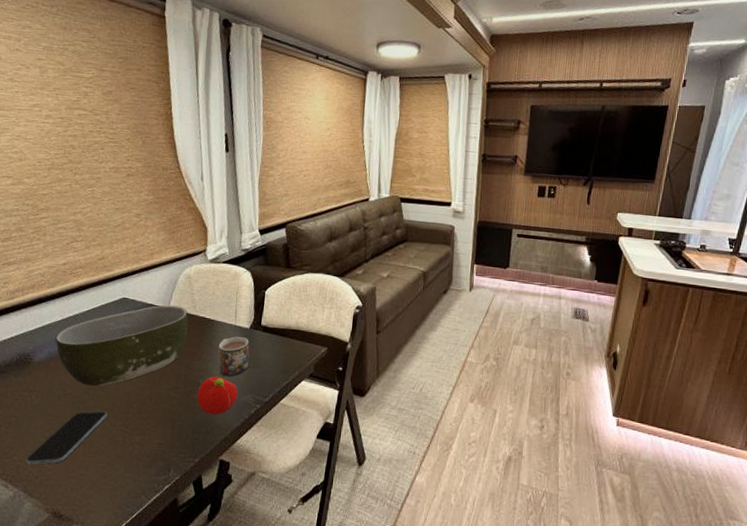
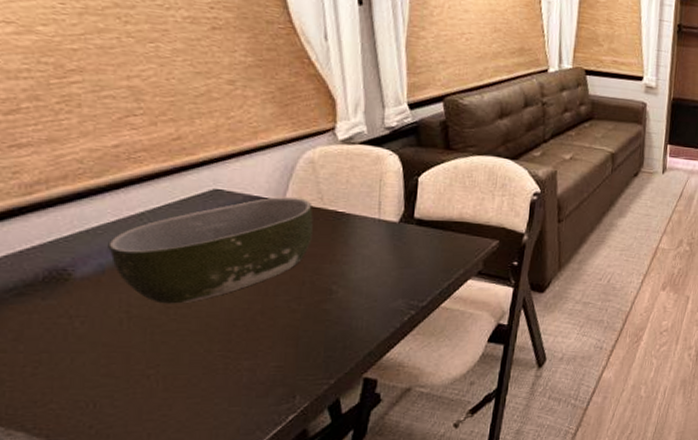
smartphone: present [25,411,108,465] -> none [70,334,199,412]
fruit: present [197,376,238,415] -> none [329,280,385,326]
mug: present [218,336,250,377] -> none [356,232,400,281]

